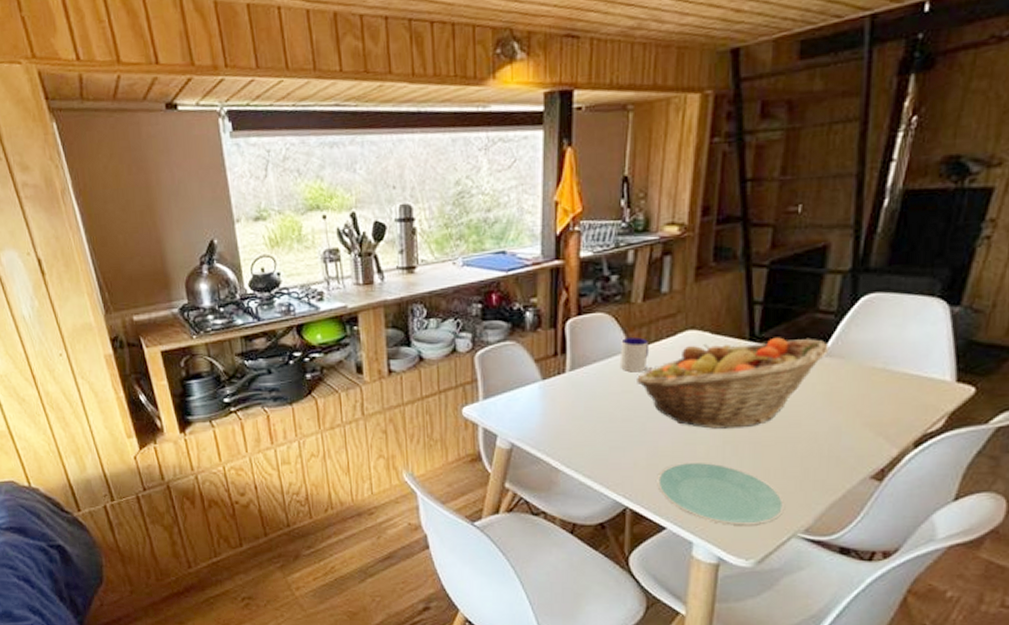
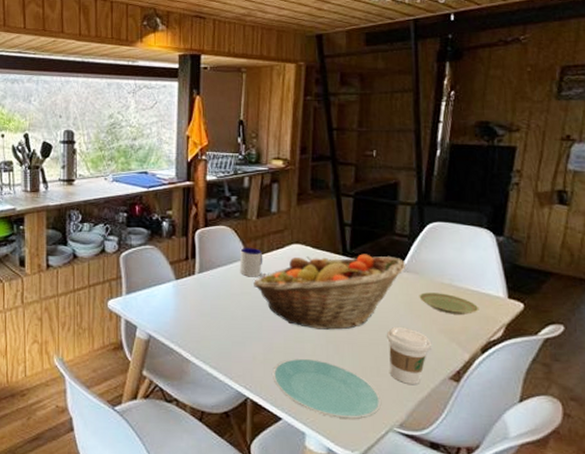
coffee cup: none [796,422,853,486] -> present [386,327,432,384]
plate: none [842,379,918,404] -> present [419,292,479,314]

